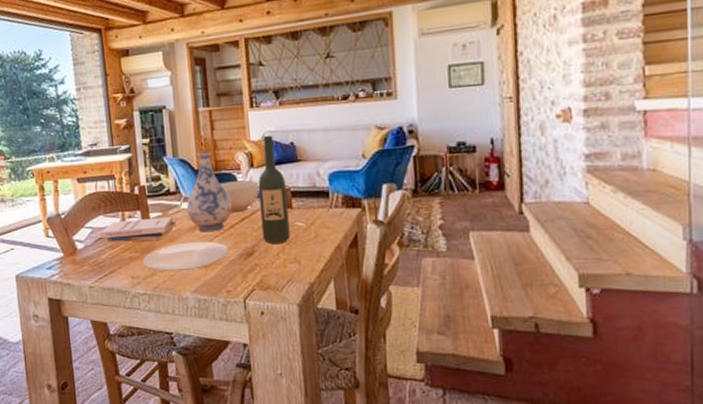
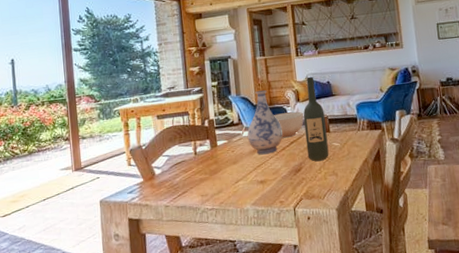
books: present [99,216,176,242] -> none [175,143,239,167]
plate: present [142,241,228,272] -> none [210,161,281,190]

